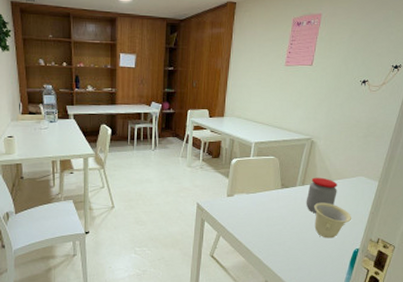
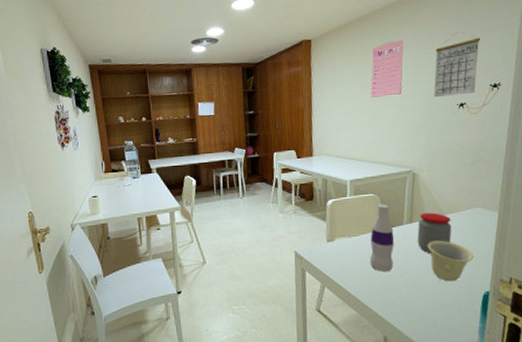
bottle: none [262,166,287,226] -> present [369,204,395,272]
calendar: none [341,11,392,73] -> present [433,32,481,98]

